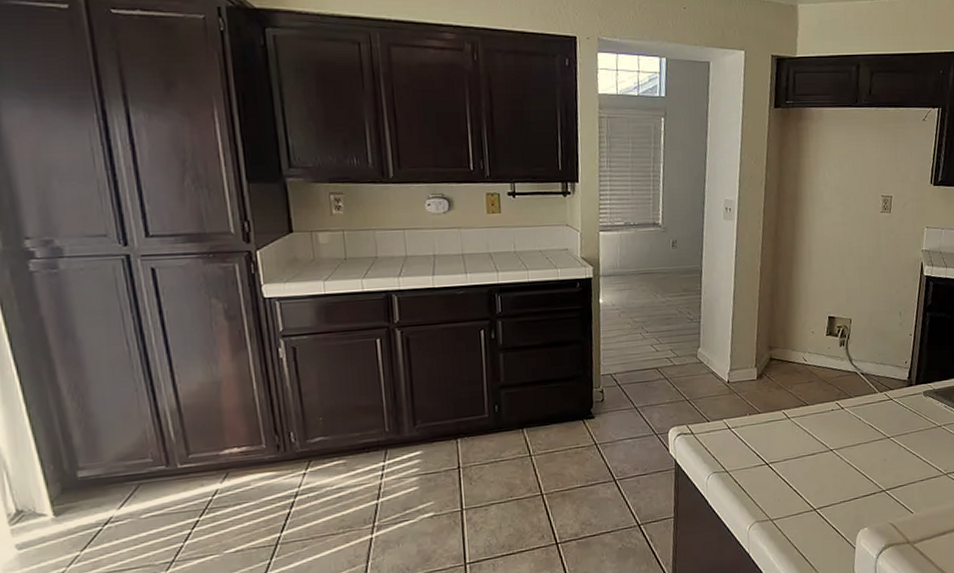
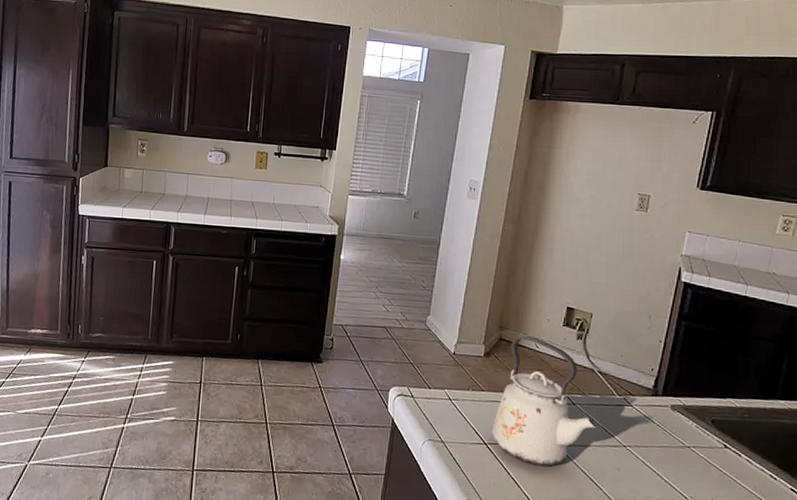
kettle: none [771,351,865,475] -> present [491,336,598,468]

